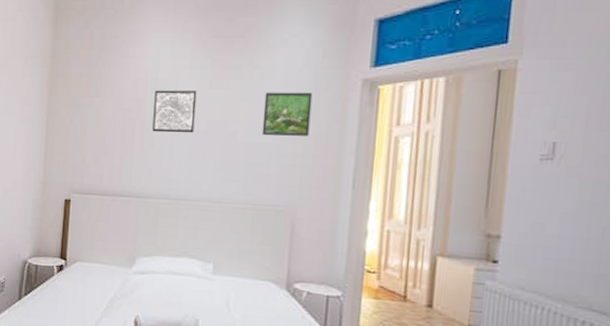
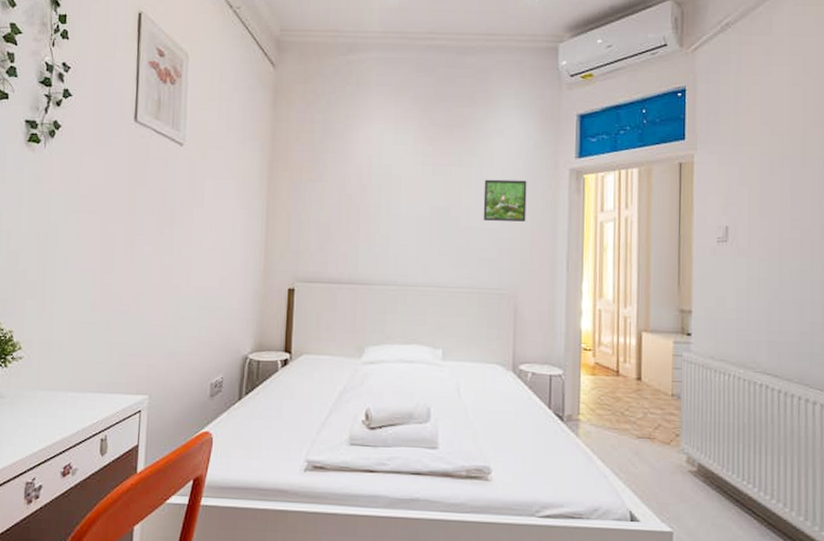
wall art: present [152,90,197,133] -> none [378,176,420,219]

